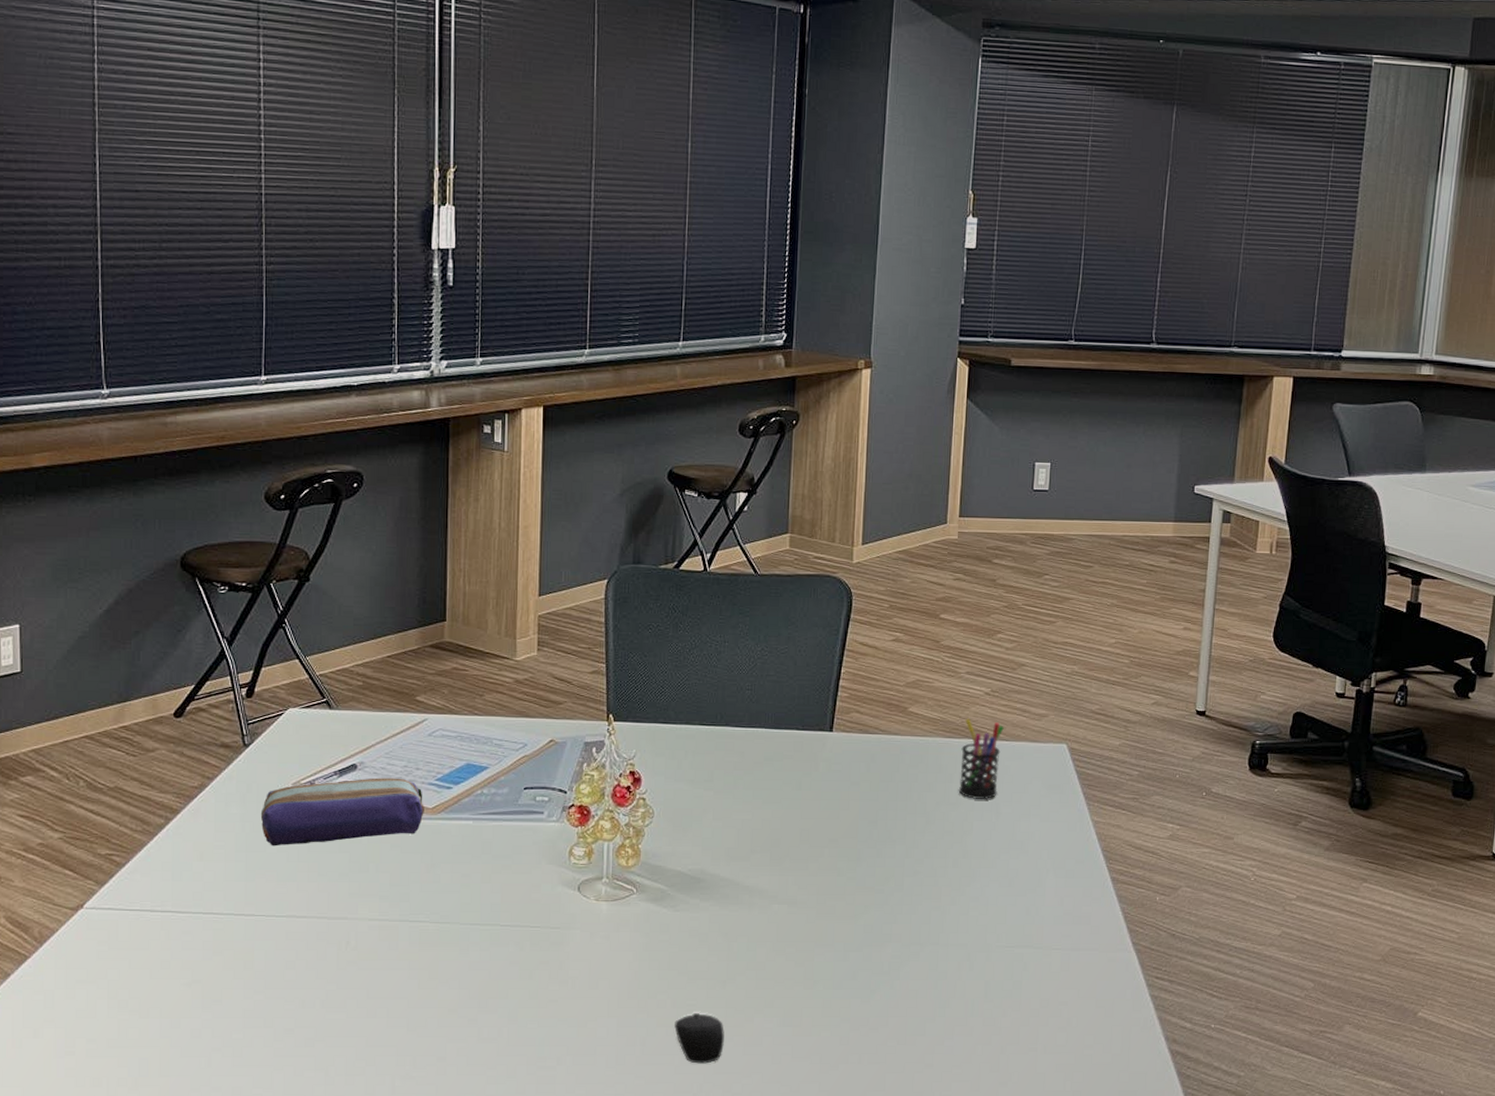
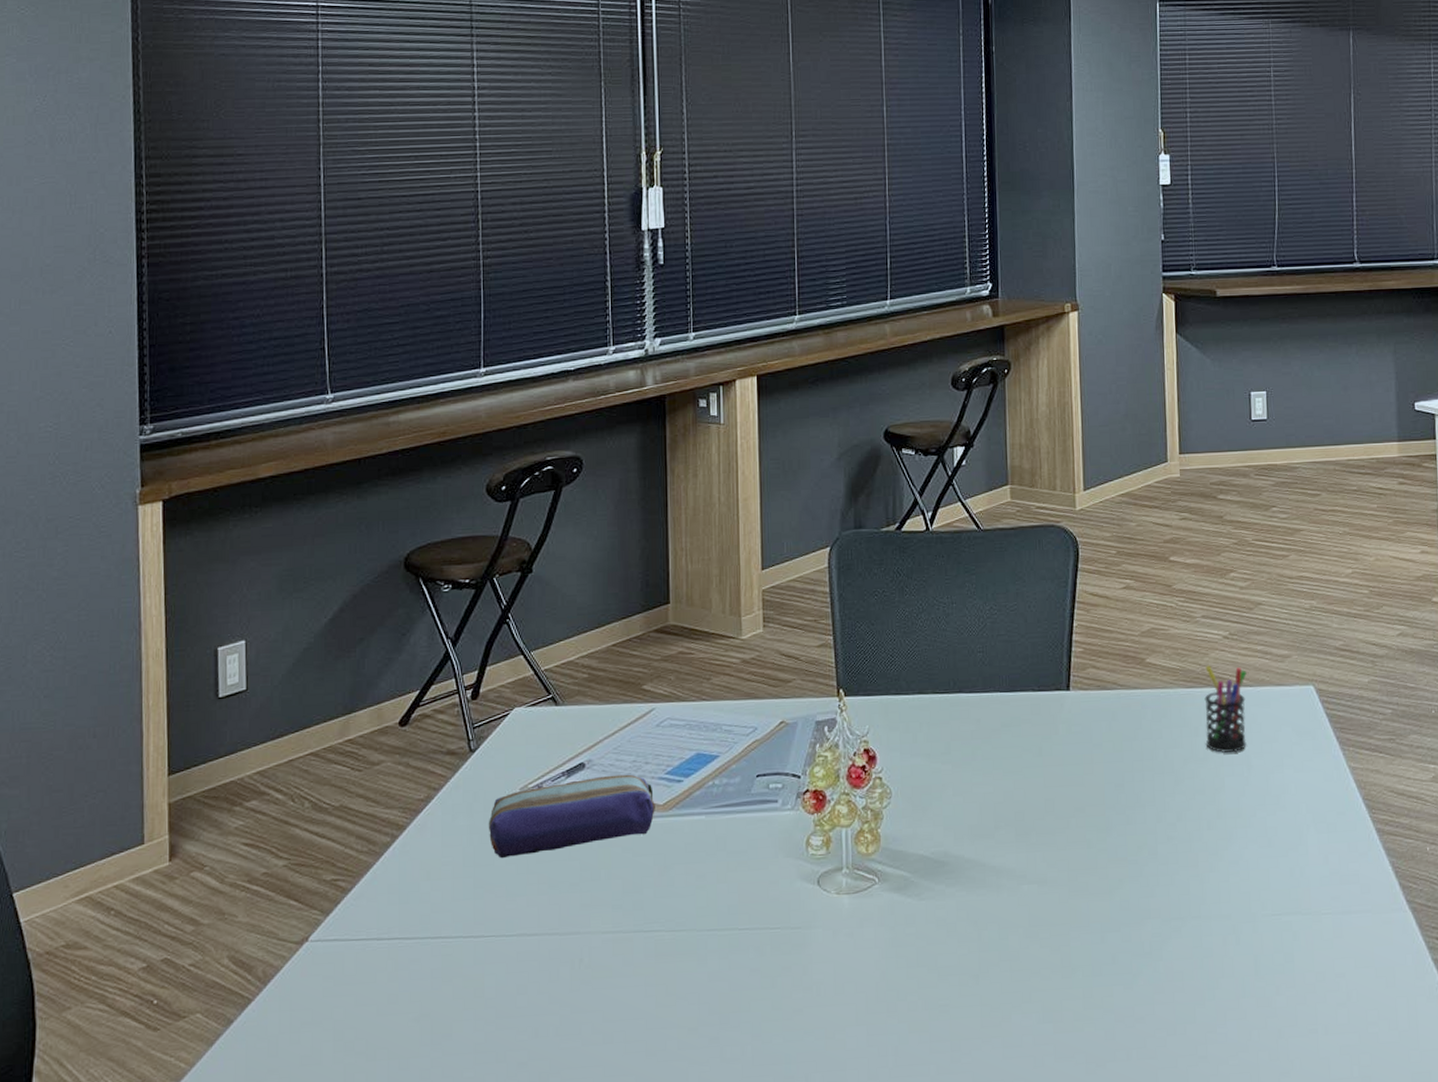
computer mouse: present [674,1013,724,1064] -> none [928,1014,982,1073]

